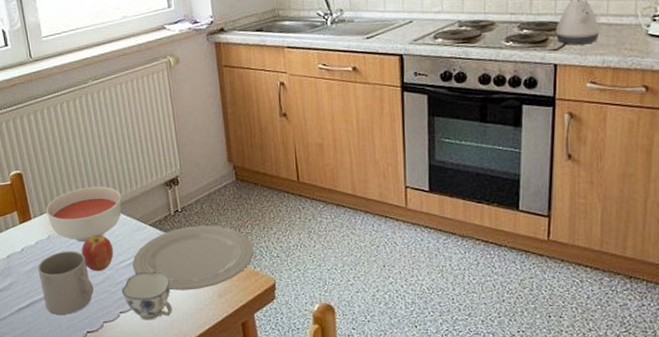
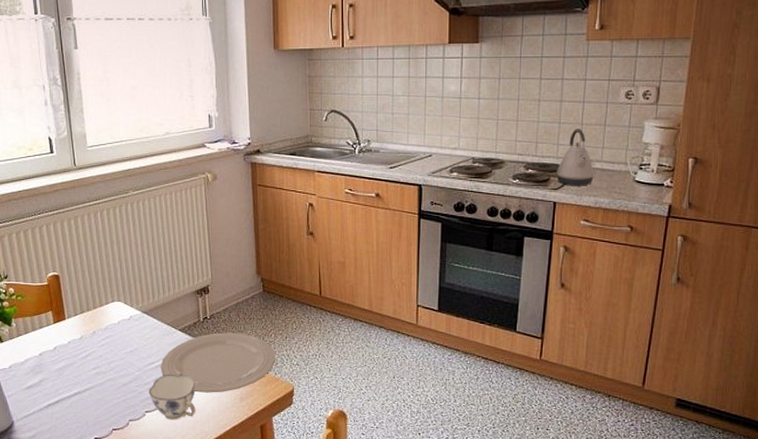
mug: present [38,251,94,314] -> none [69,351,121,412]
bowl: present [45,186,122,241] -> none [80,290,154,343]
fruit: present [81,235,114,272] -> none [112,337,143,372]

